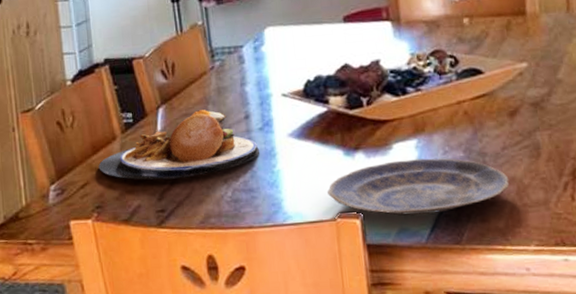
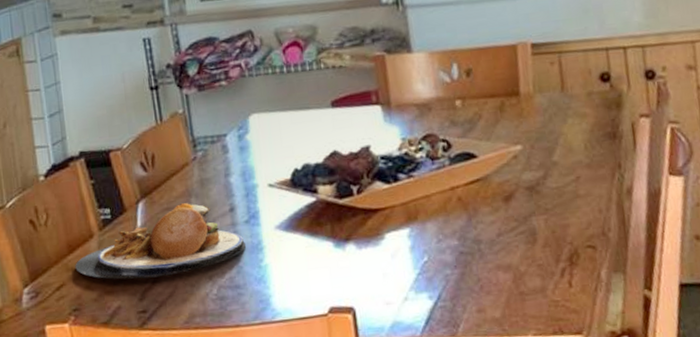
plate: present [327,158,510,215] -> none [318,246,506,308]

